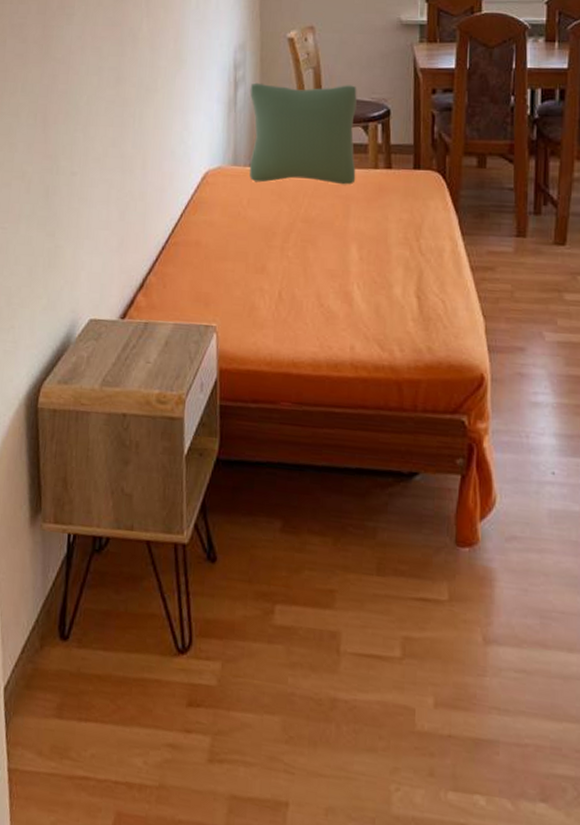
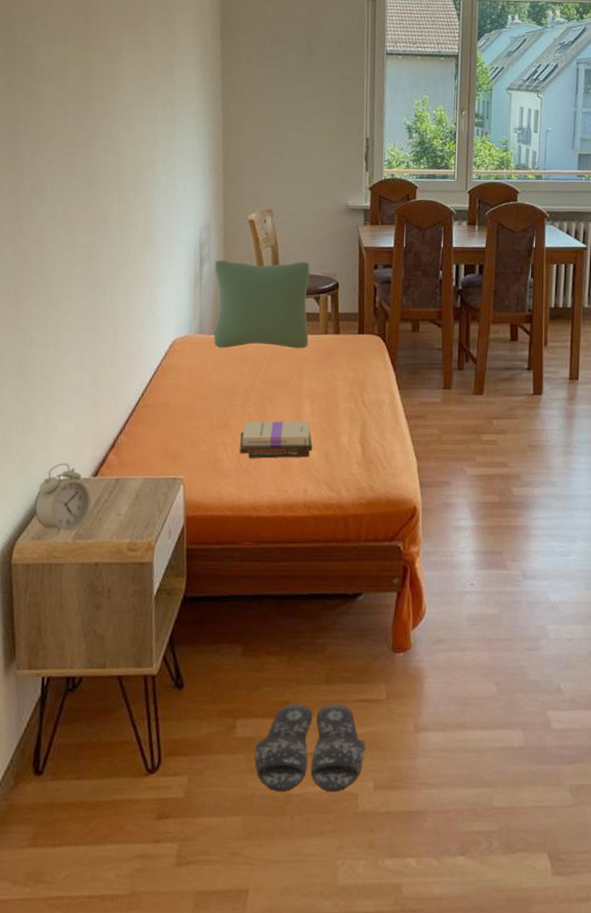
alarm clock: none [60,302,120,382] -> present [34,463,92,536]
books: none [278,265,361,310] -> present [240,420,313,459]
slippers: none [295,593,425,704] -> present [254,703,367,792]

